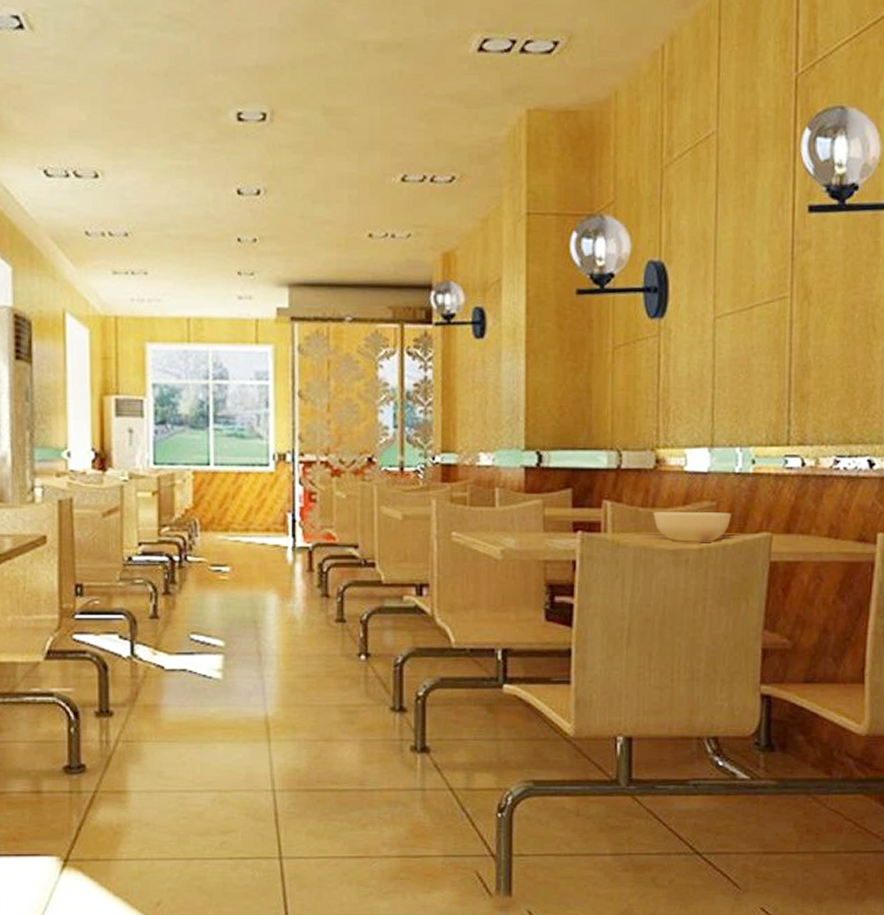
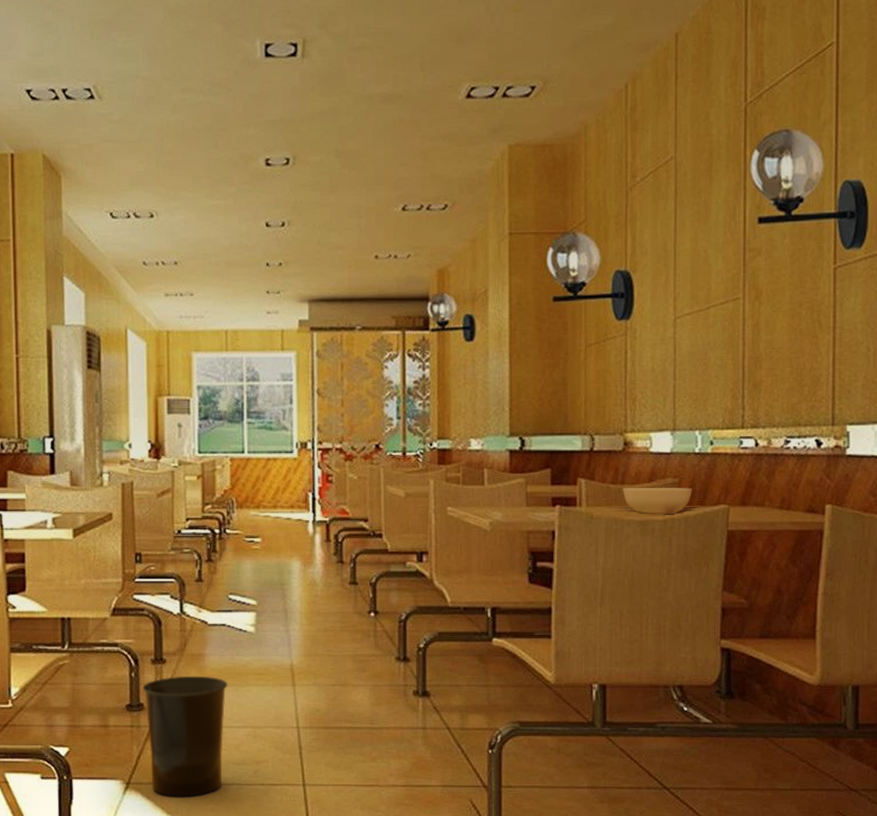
waste bin: none [84,731,189,875] -> present [142,676,228,797]

